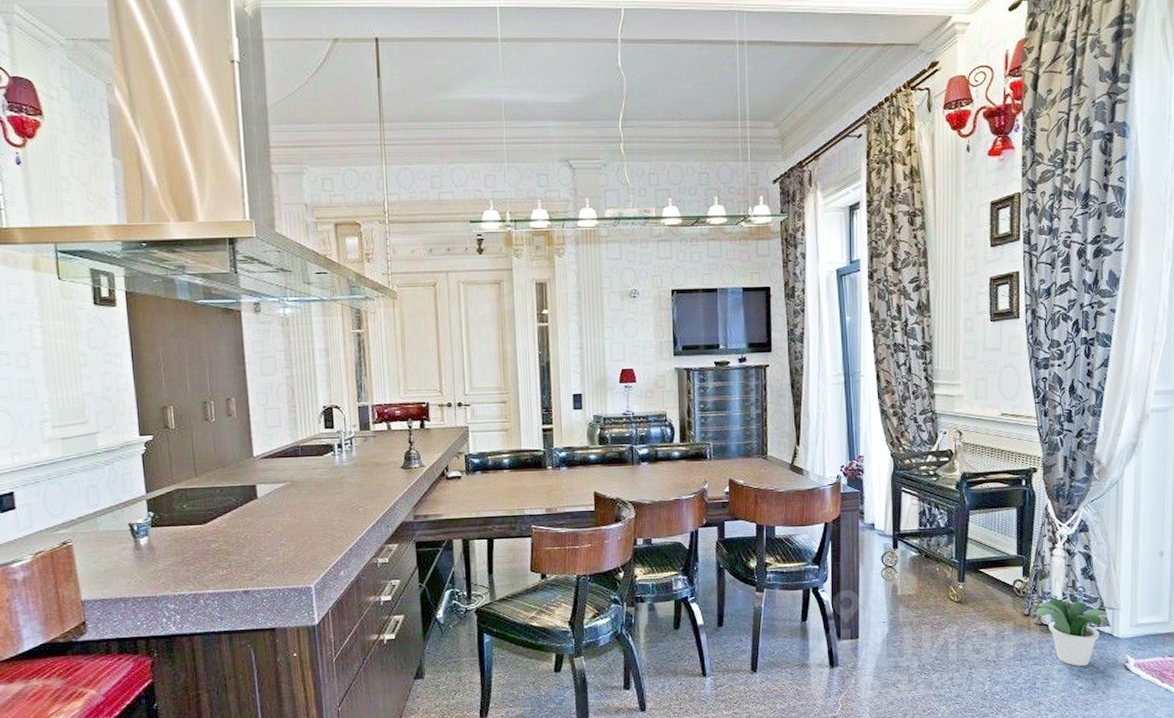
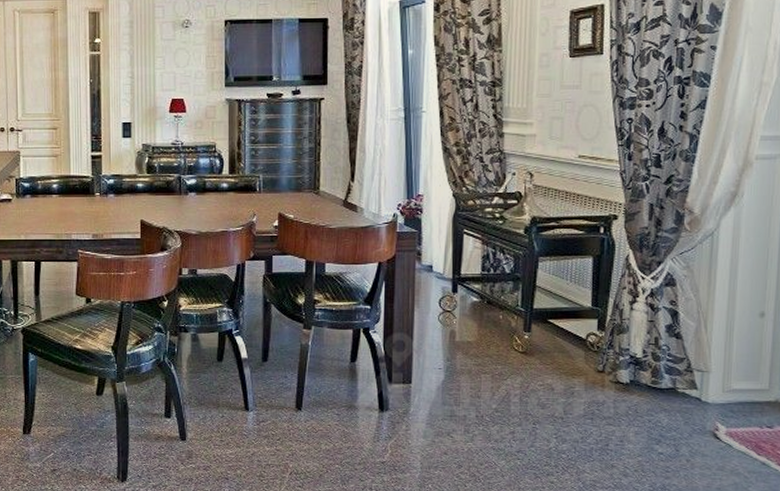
potted plant: present [1036,599,1109,666] -> none [611,356,697,430]

